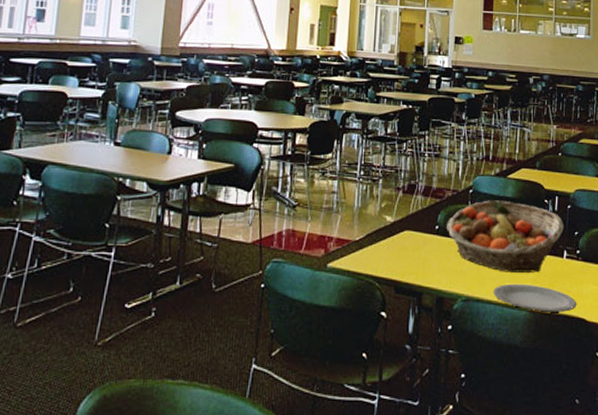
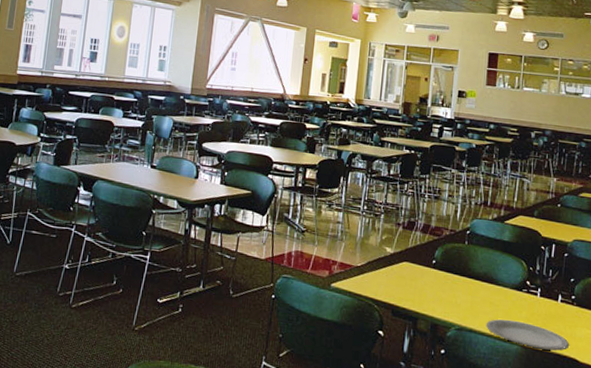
fruit basket: present [446,200,564,273] -> none [442,242,560,312]

